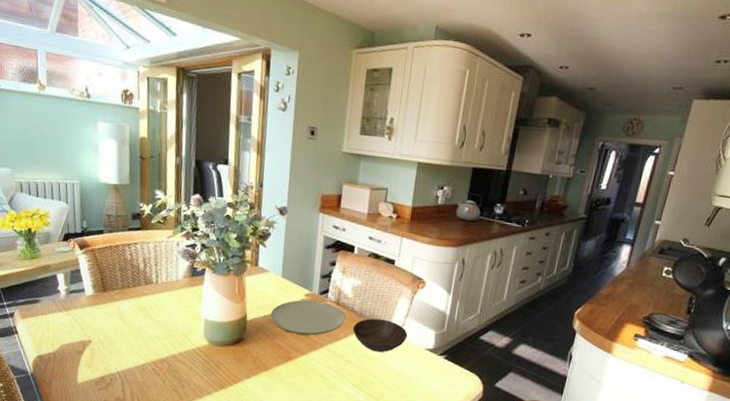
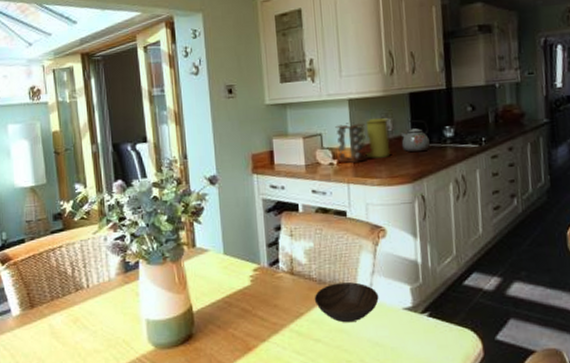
plate: present [270,299,346,336] -> none [218,274,304,318]
spice rack: none [397,183,427,220] -> present [335,122,367,163]
canister: none [422,183,449,221] -> present [365,117,391,159]

